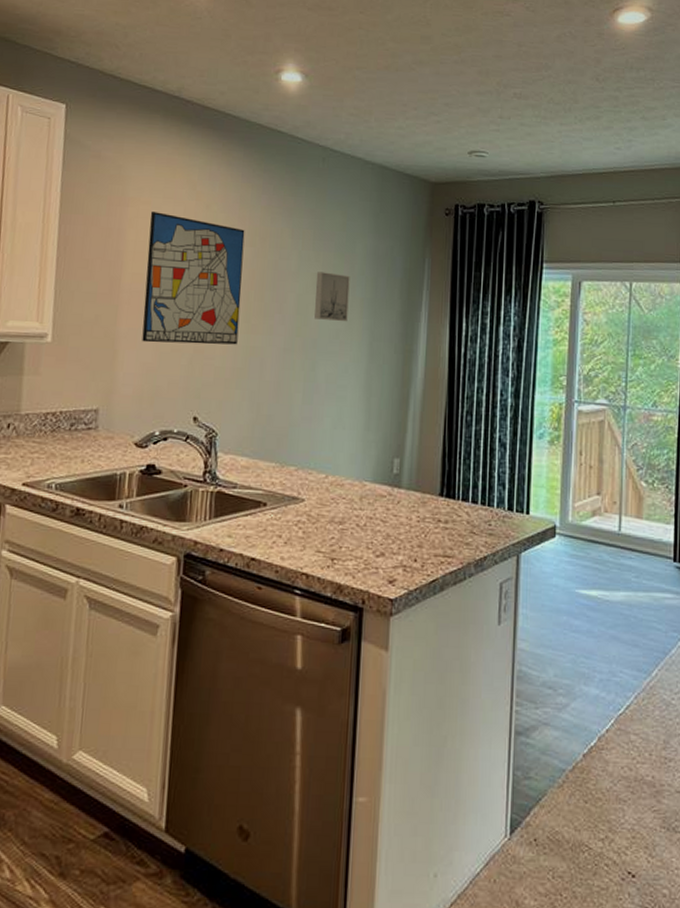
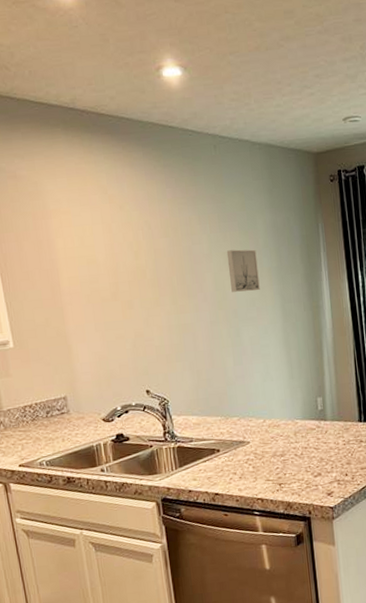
wall art: present [142,211,245,345] -> none [72,219,171,335]

